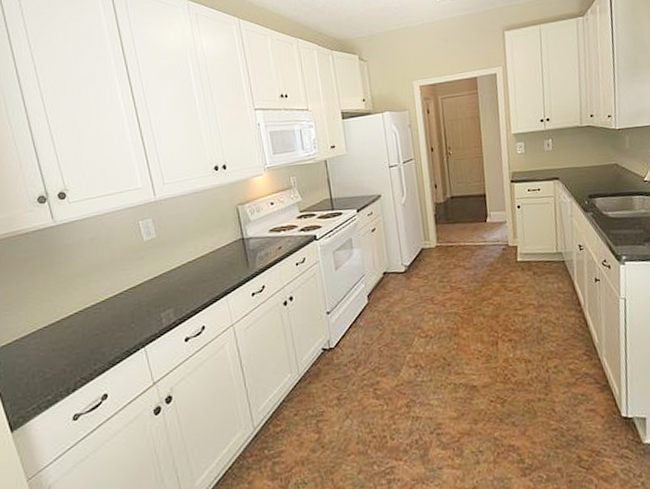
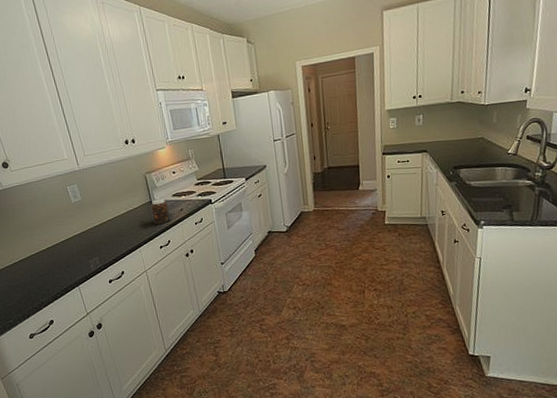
jar: none [241,235,266,267] -> present [150,199,171,225]

